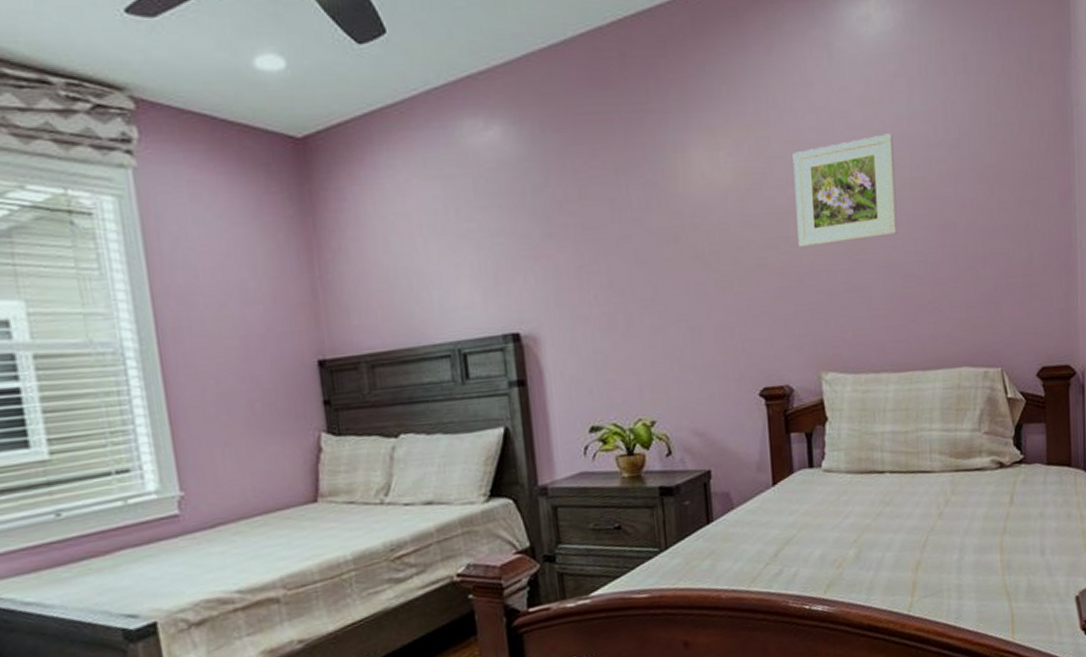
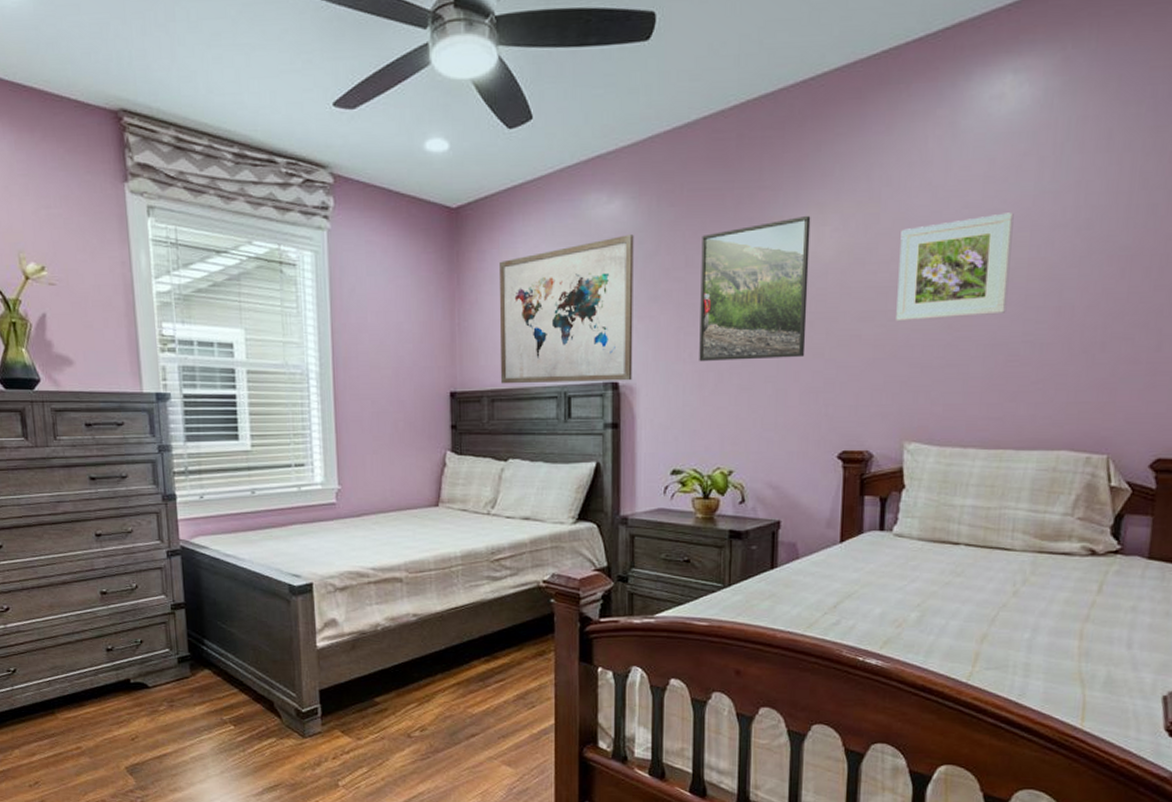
wall art: none [364,164,535,346] -> present [500,234,634,384]
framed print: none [593,139,715,302] -> present [699,215,811,361]

